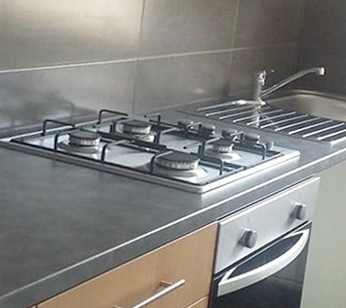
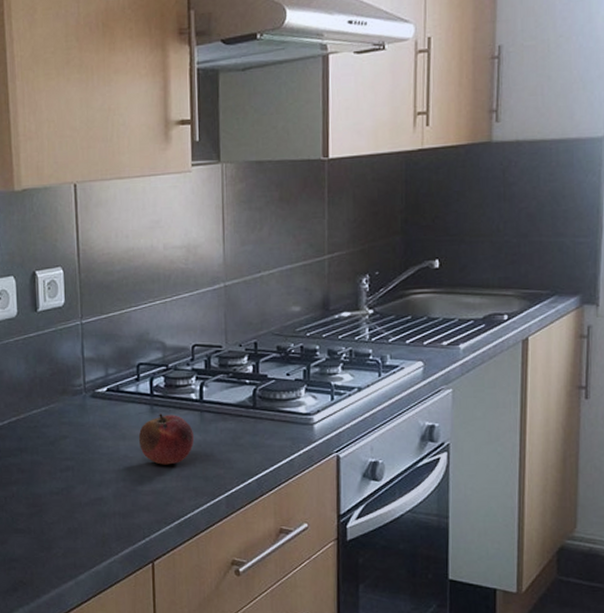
fruit: none [36,169,92,217] -> present [138,414,195,465]

